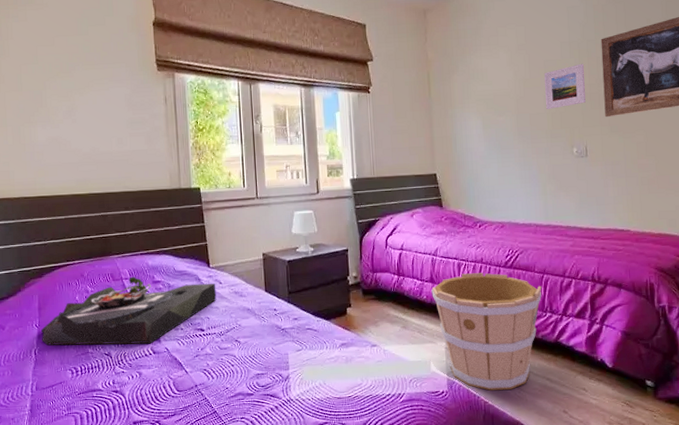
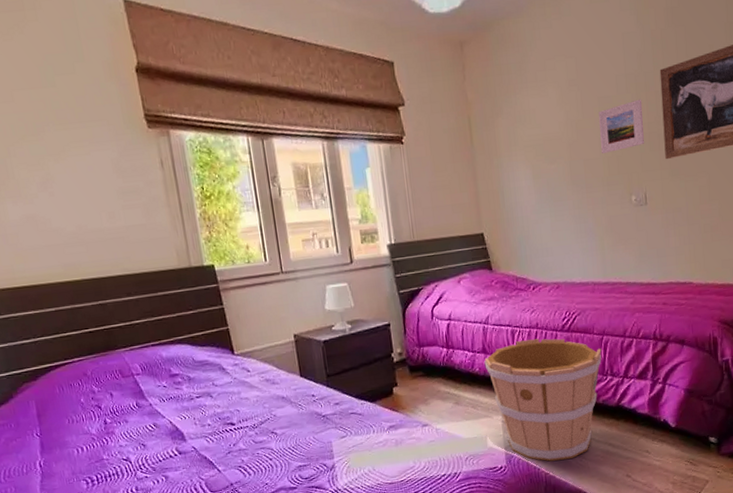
serving tray: present [41,276,217,346] -> none [44,371,246,456]

